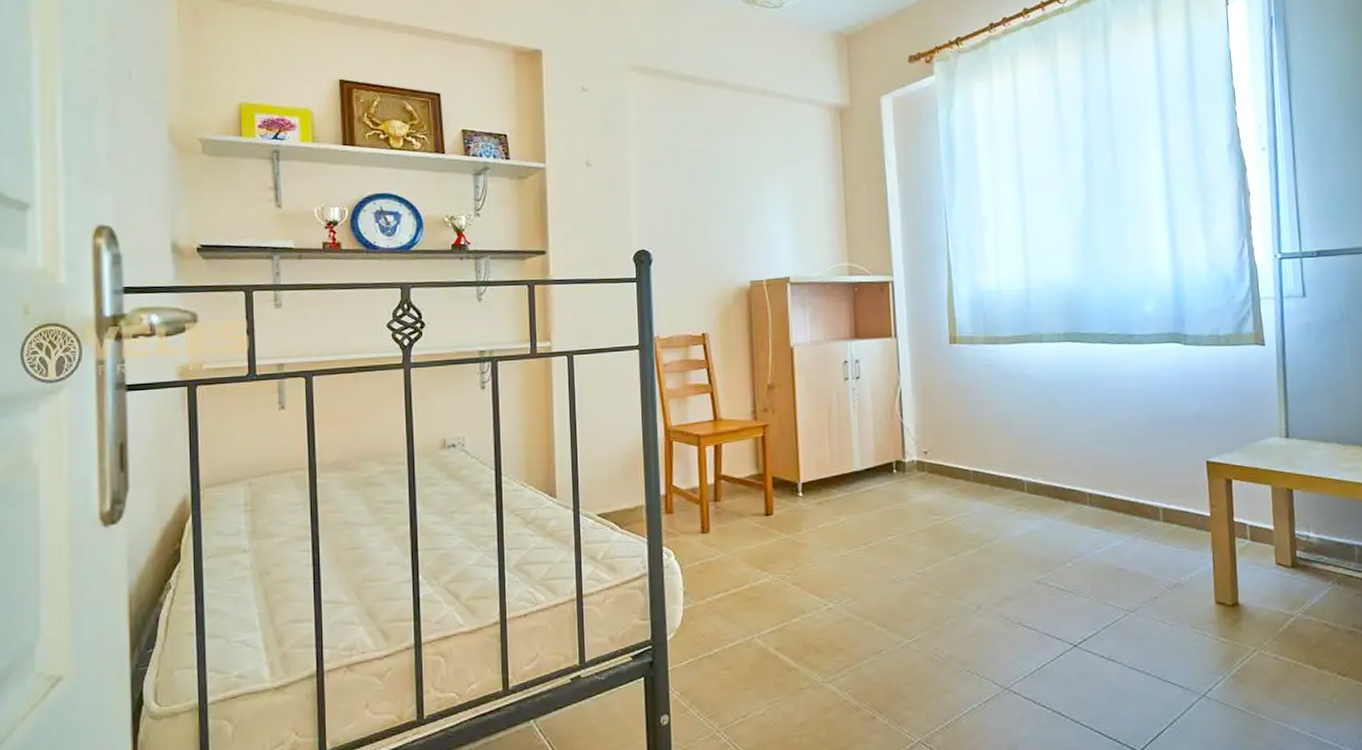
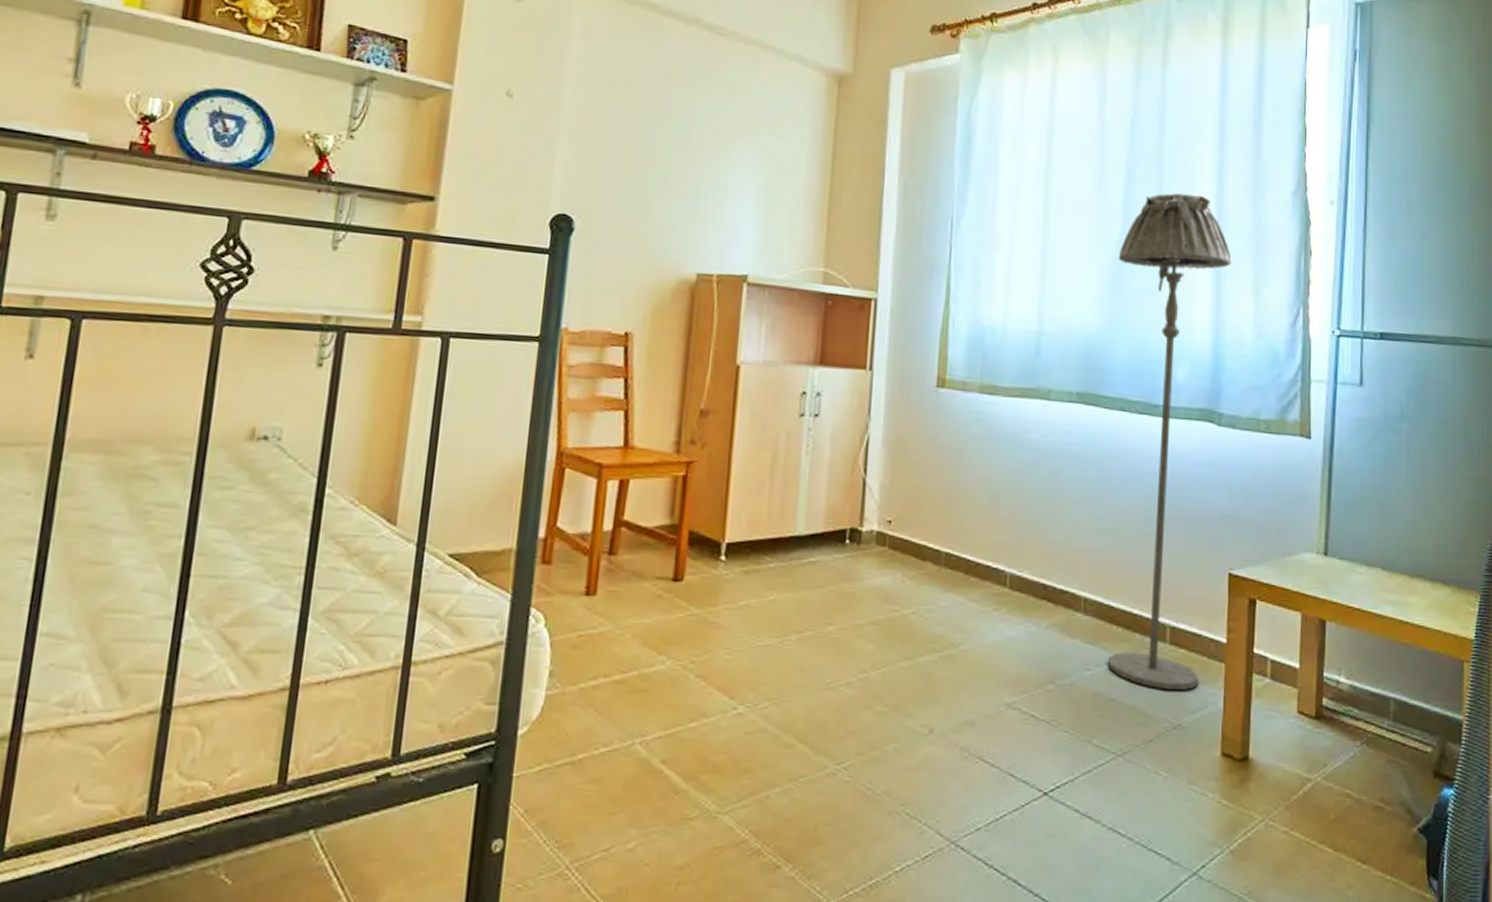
floor lamp: none [1085,160,1191,558] -> present [1107,193,1232,691]

